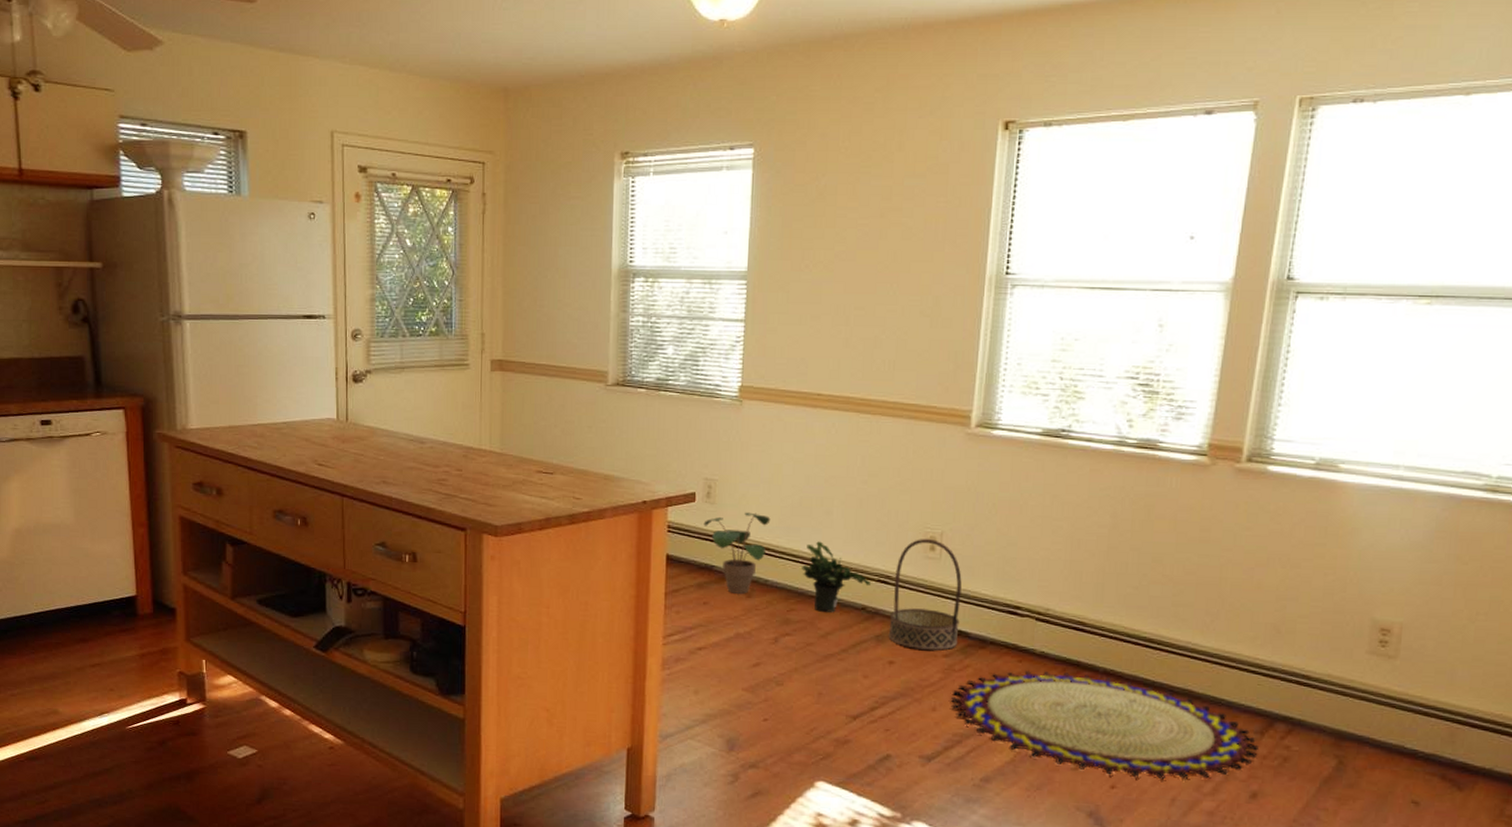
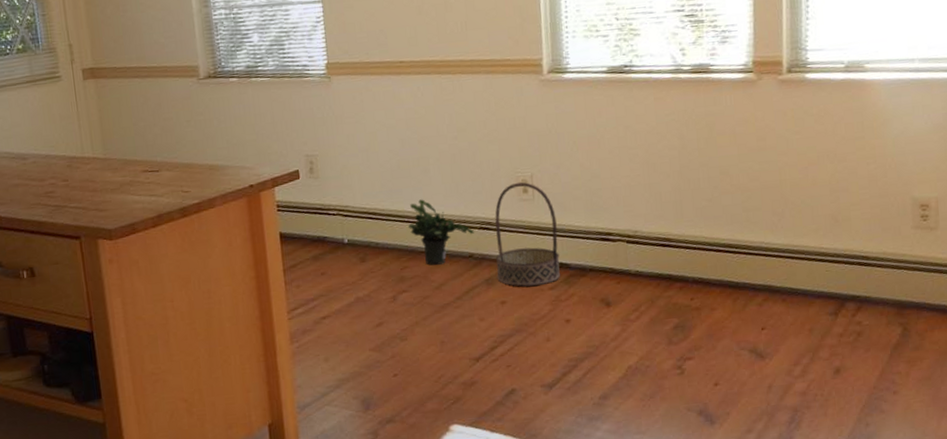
potted plant: present [703,512,771,594] -> none [310,181,373,261]
decorative mat: present [950,670,1258,780] -> none [561,285,835,374]

